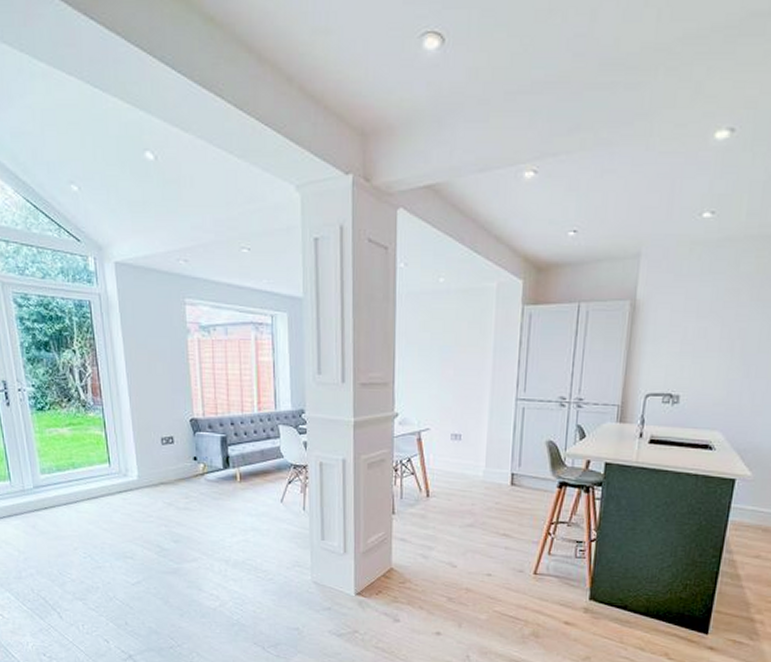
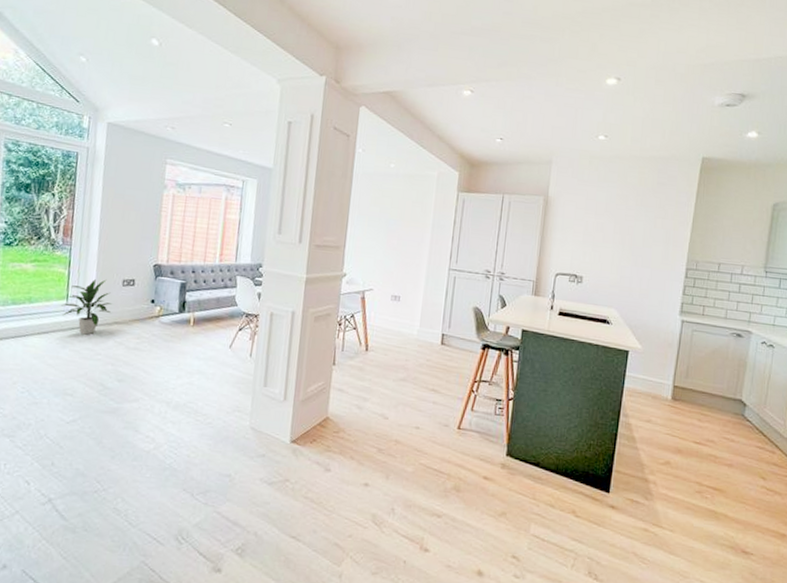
indoor plant: none [105,438,154,498] -> present [61,278,112,335]

